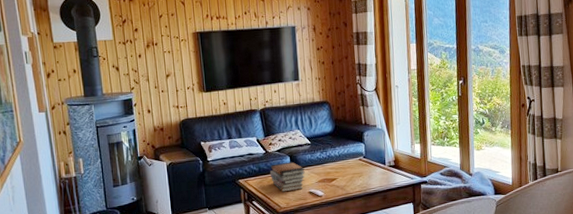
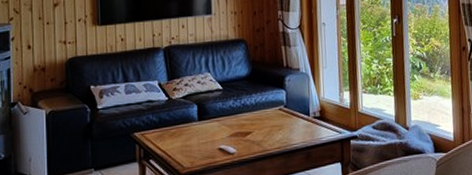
book stack: present [270,161,305,192] -> none [173,110,215,149]

